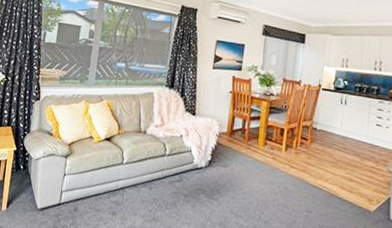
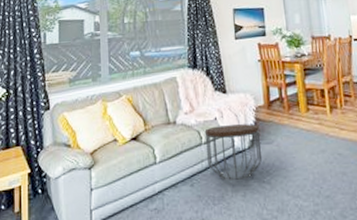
side table: none [167,142,219,193] -> present [204,123,263,180]

